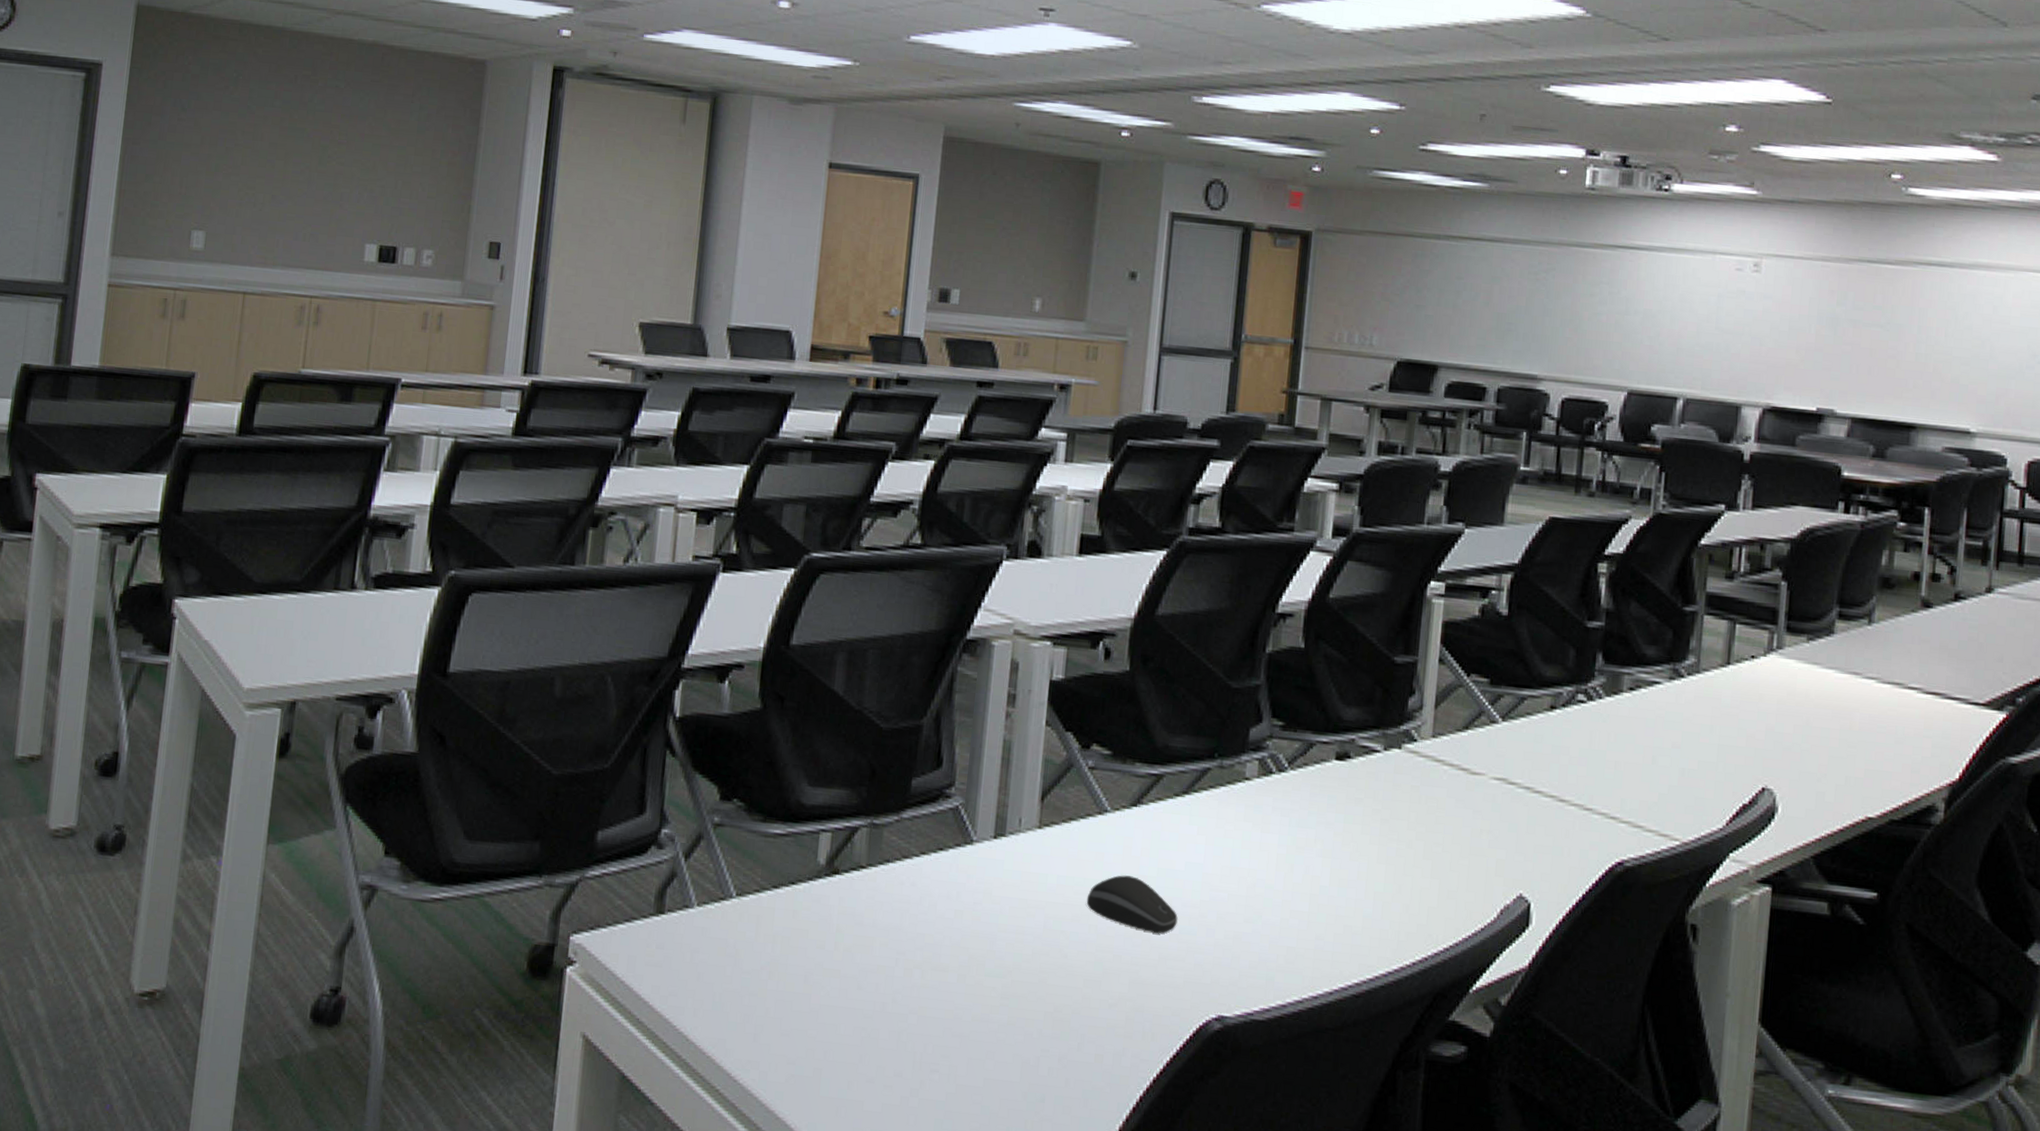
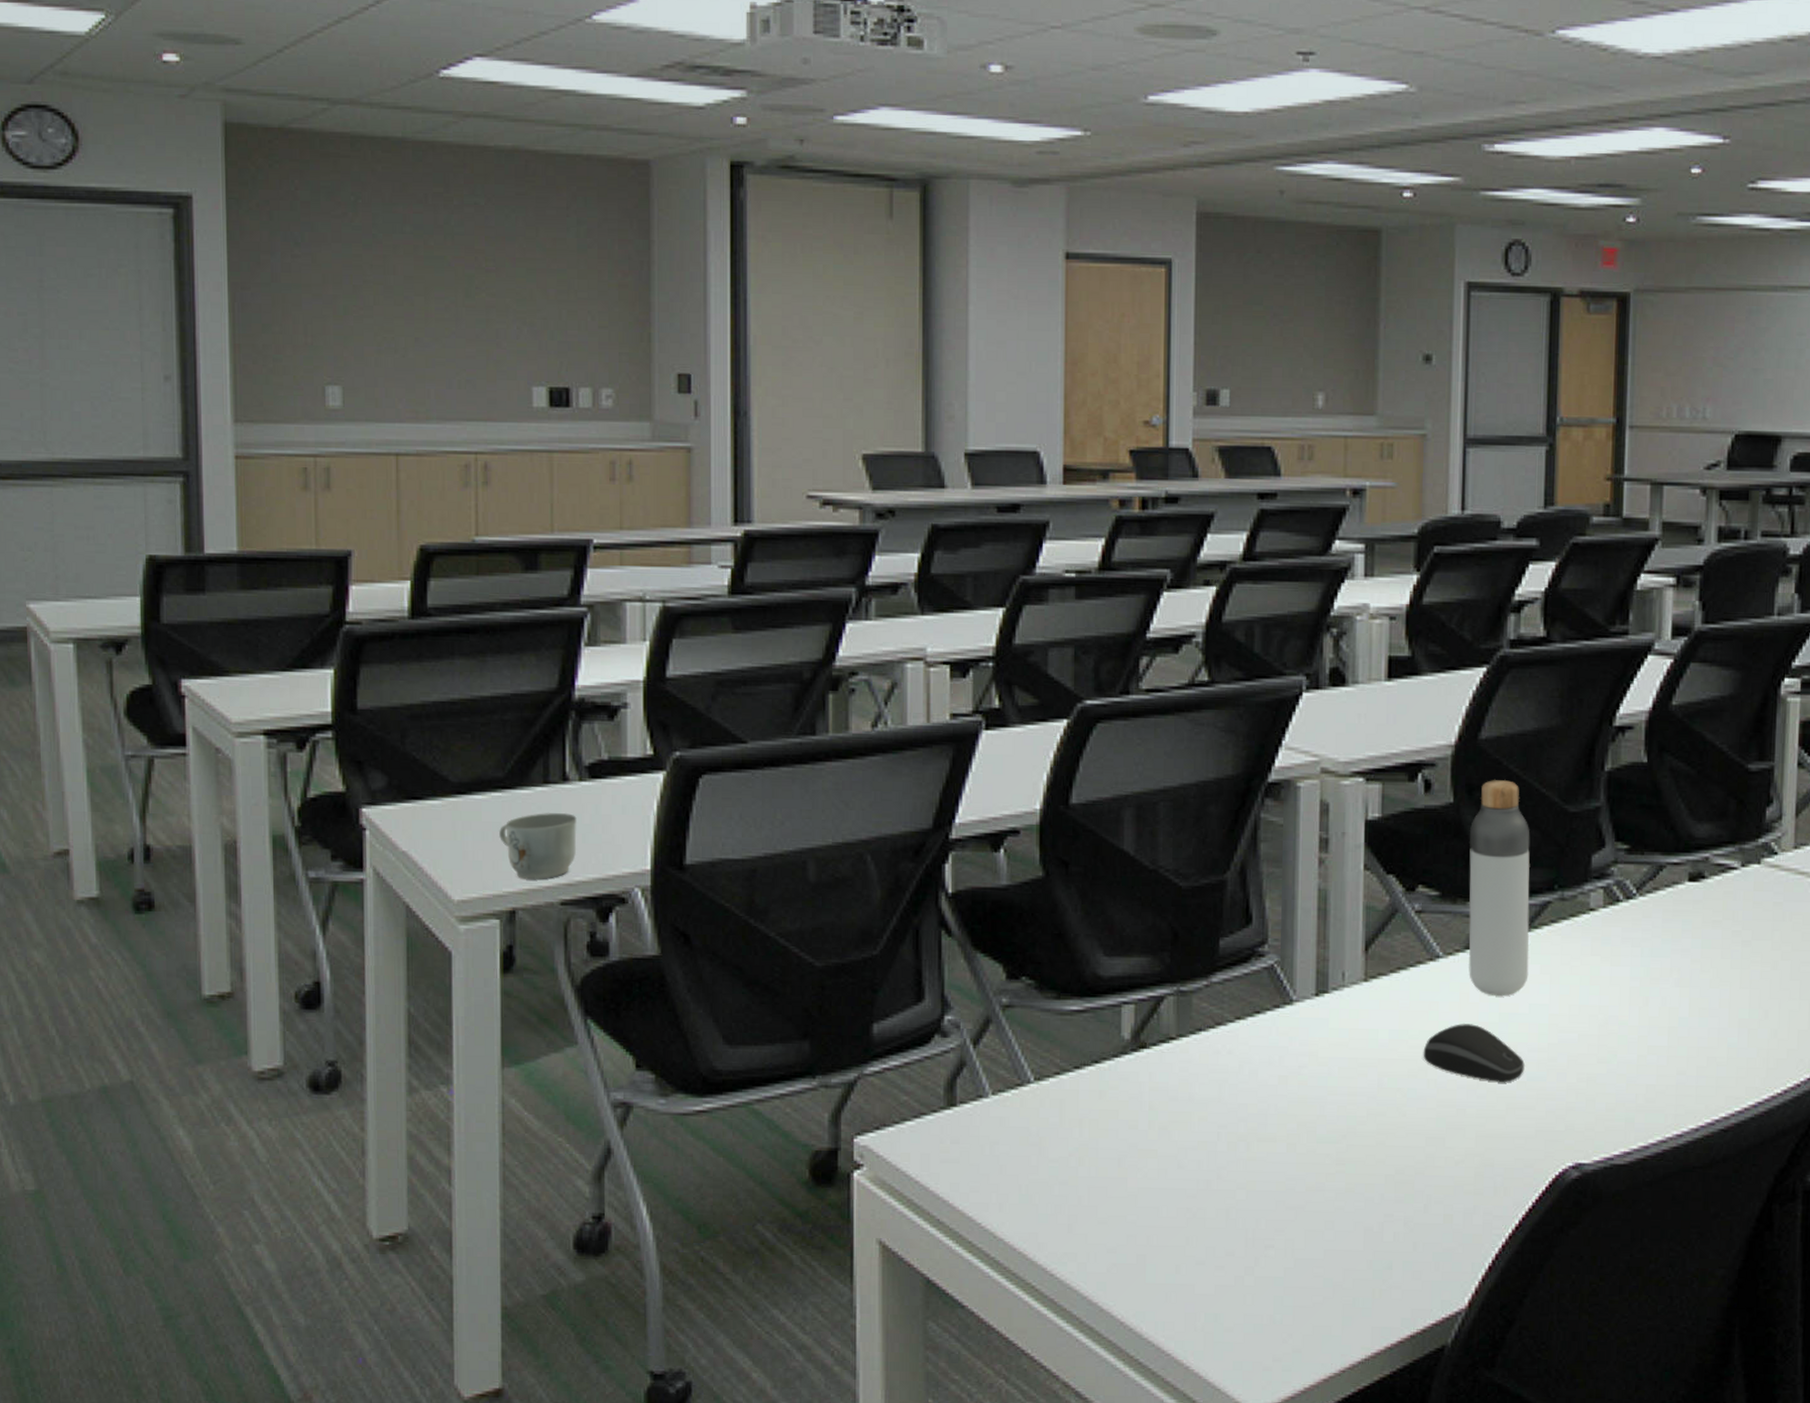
mug: none [290,616,359,676] -> present [499,813,577,880]
bottle: none [1133,653,1196,853] -> present [1468,780,1530,996]

